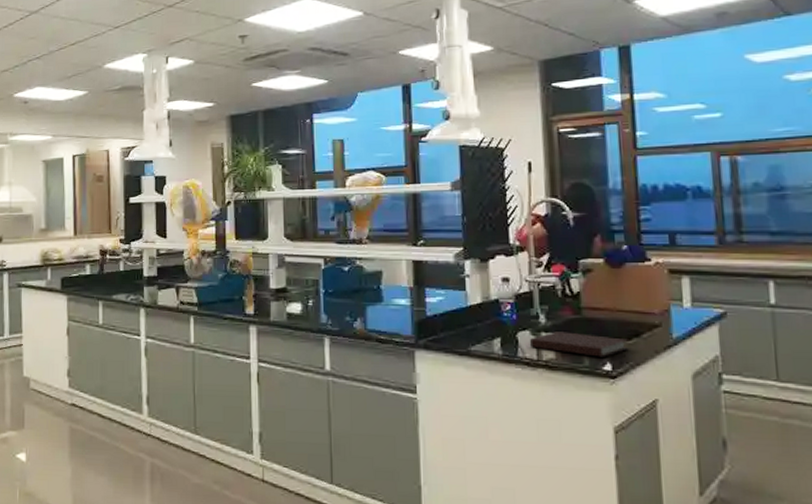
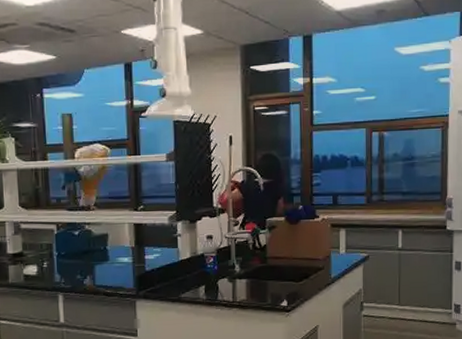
notebook: present [529,331,629,357] -> none [227,277,300,296]

